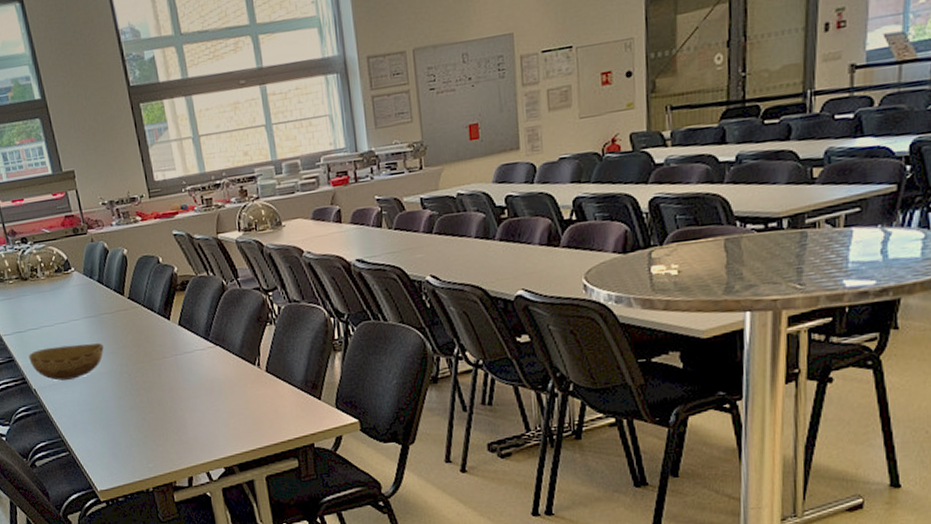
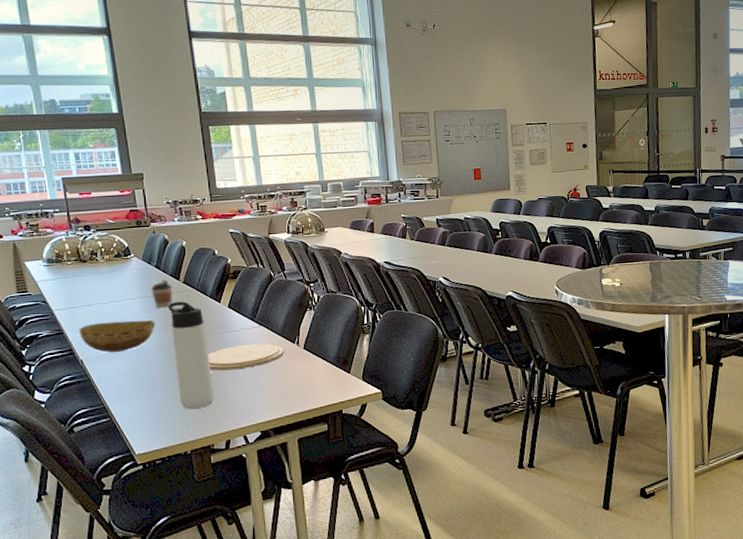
coffee cup: none [95,294,119,329] -> present [150,278,173,308]
thermos bottle: none [115,320,173,442] -> present [168,301,215,409]
plate: none [161,366,245,399] -> present [208,343,285,370]

